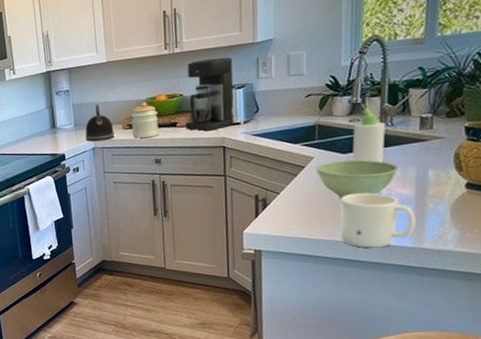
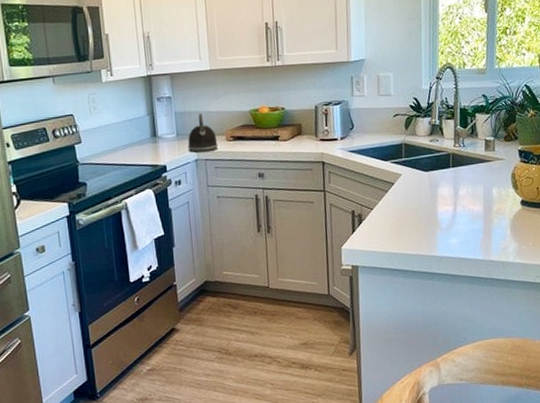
jar: present [131,102,159,139] -> none [234,113,262,151]
coffee maker: present [186,57,234,131] -> none [287,73,332,146]
bowl: present [316,159,399,200] -> none [403,177,470,216]
mug: present [339,192,416,248] -> none [424,209,485,262]
bottle: present [352,104,385,163] -> none [433,125,459,181]

